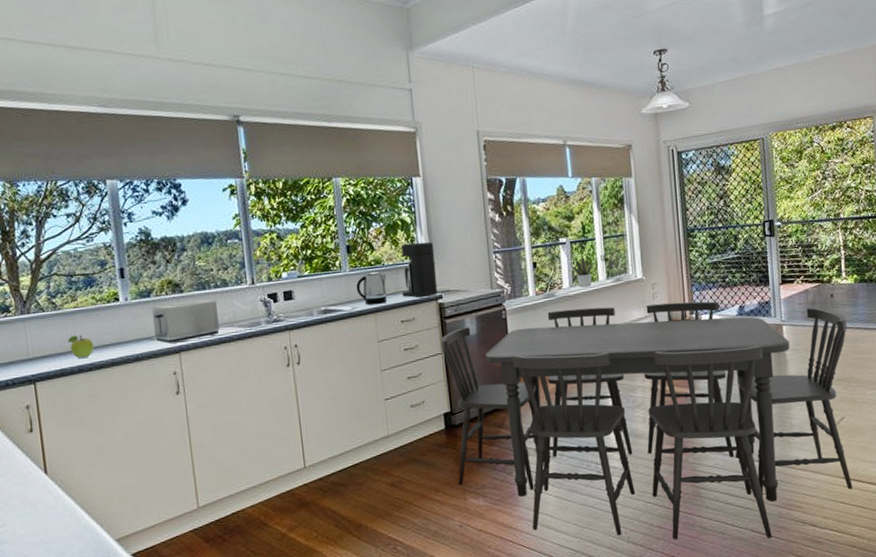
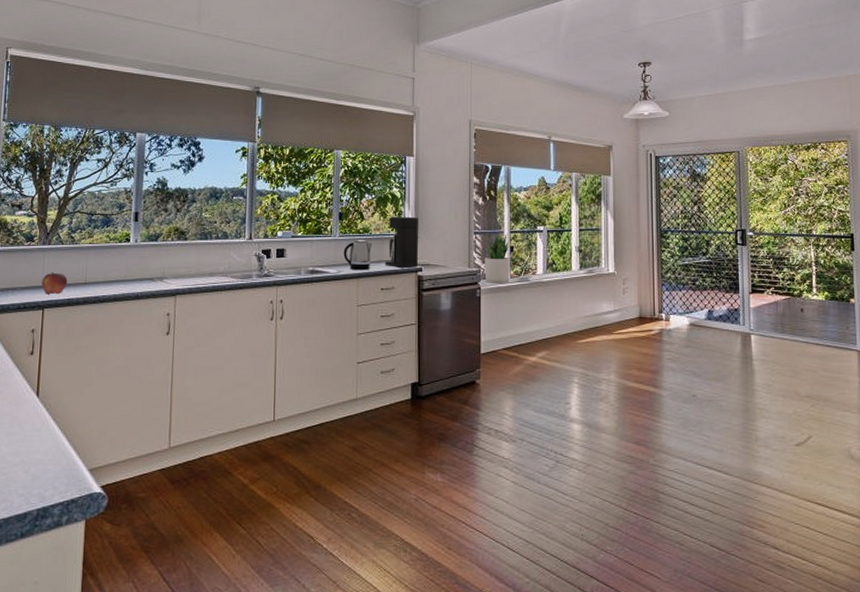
fruit: none [27,342,57,368] -> present [41,272,68,295]
fruit: present [67,335,95,359] -> none [78,269,101,291]
toaster: present [151,299,220,344] -> none [155,248,215,286]
dining table: present [440,301,853,540] -> none [416,295,819,556]
planter: none [506,249,535,304] -> present [484,233,510,285]
potted plant: present [572,256,595,288] -> none [547,245,569,275]

